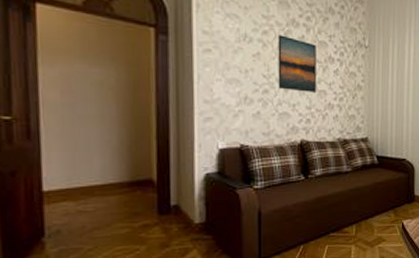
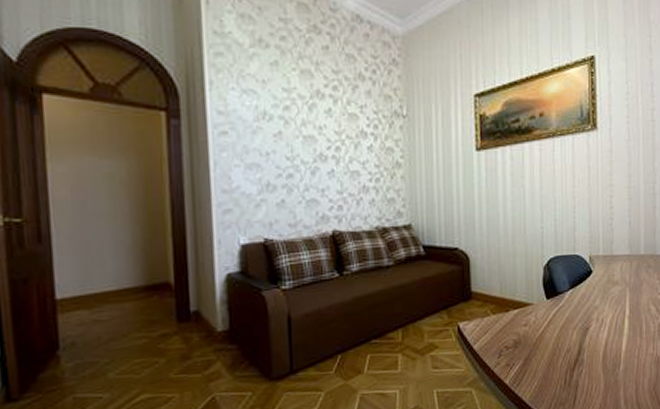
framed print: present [278,35,317,92] -> none [301,109,349,174]

